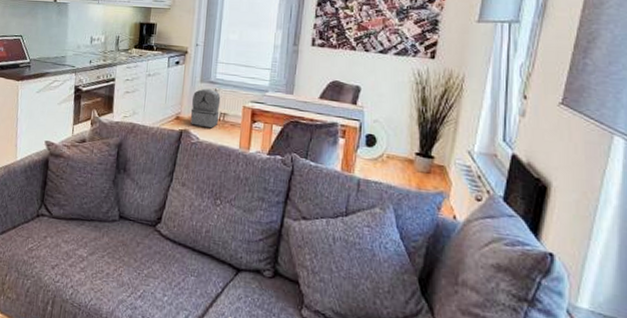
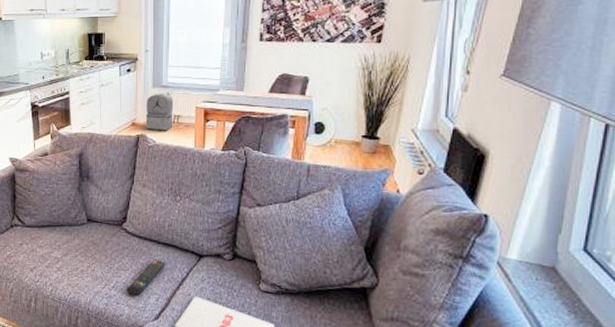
remote control: none [154,269,200,311] -> present [126,260,166,297]

